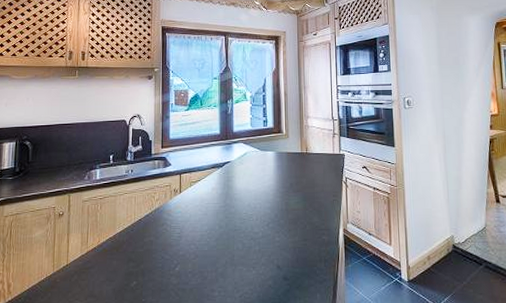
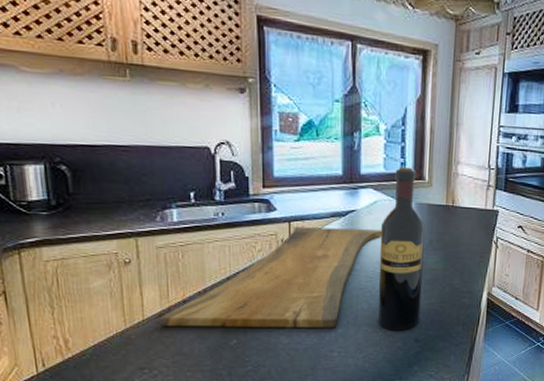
cutting board: none [79,177,251,270] -> present [160,227,382,328]
wine bottle: none [250,124,287,269] -> present [377,167,425,331]

